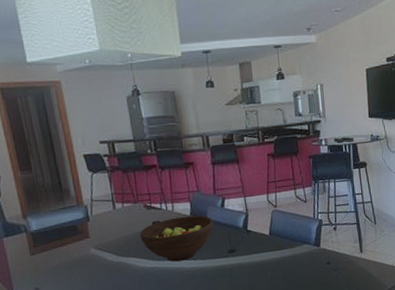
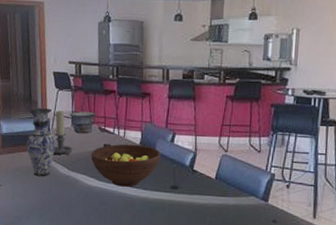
vase: none [60,194,99,270] -> present [26,108,56,176]
candle holder: none [93,194,119,242] -> present [53,110,73,156]
bowl: none [109,191,139,216] -> present [69,112,96,134]

